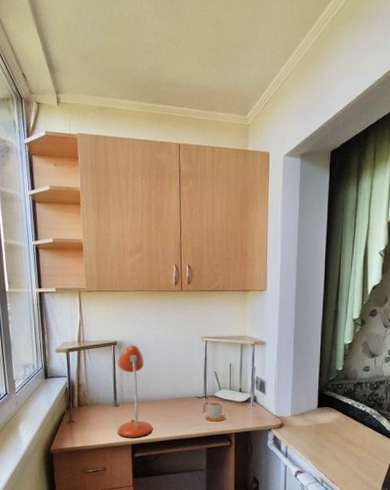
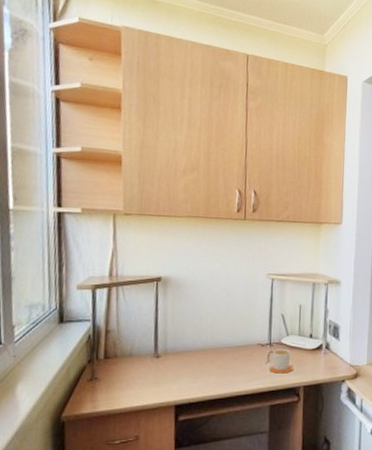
desk lamp: present [117,345,153,438] -> none [157,281,204,397]

